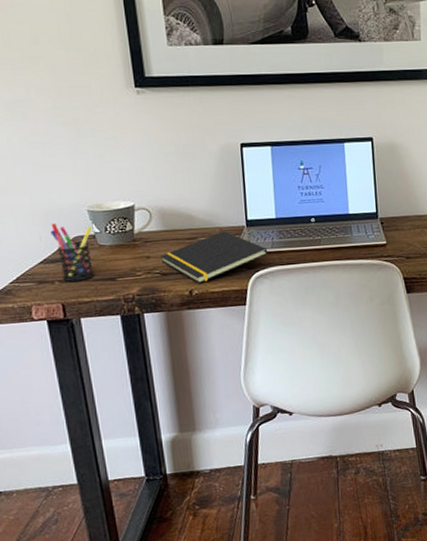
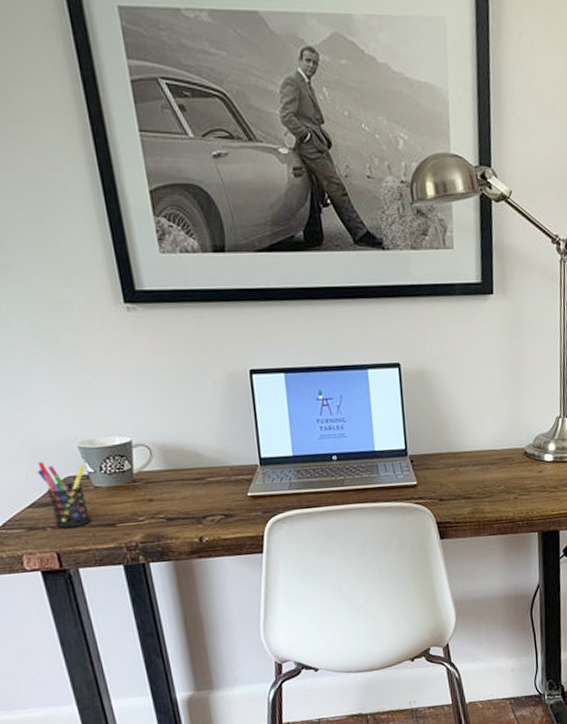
notepad: present [160,231,268,284] -> none [164,470,286,530]

